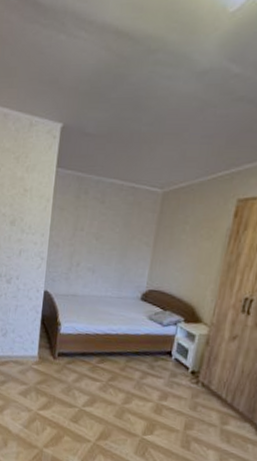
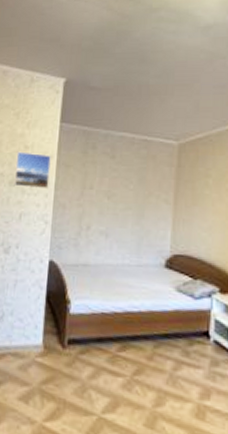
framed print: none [14,194,48,230] -> present [14,151,51,189]

